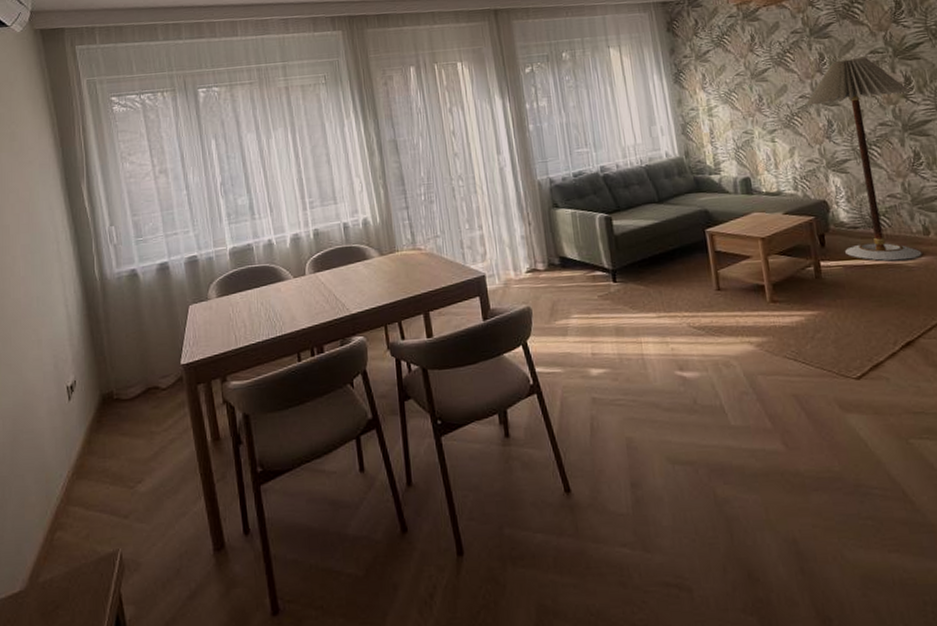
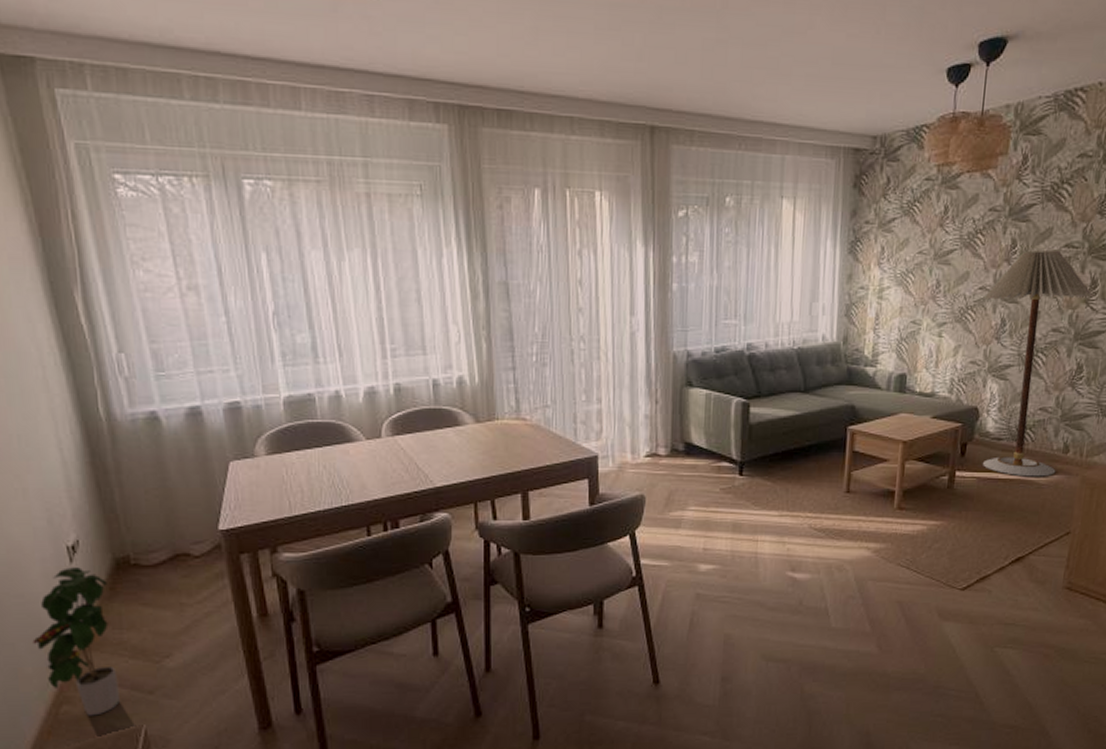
potted plant: none [37,404,101,541] -> present [32,567,120,716]

